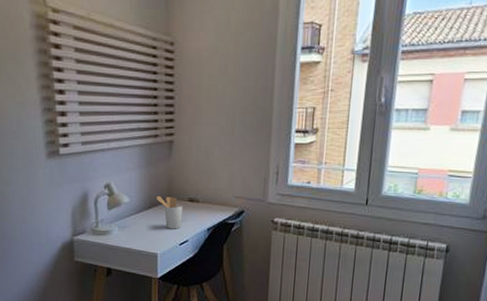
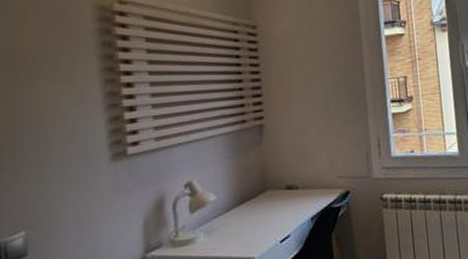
utensil holder: present [155,195,182,229] -> none [247,187,281,225]

